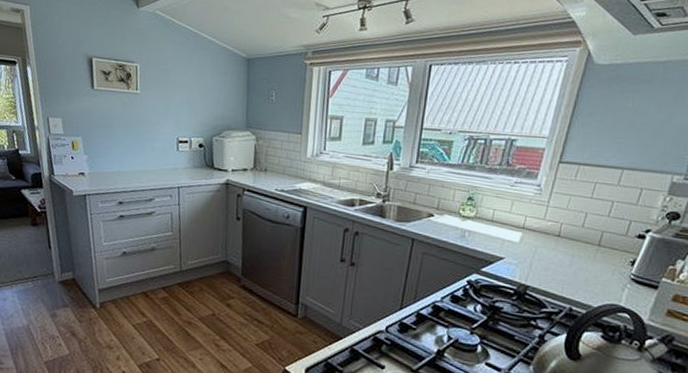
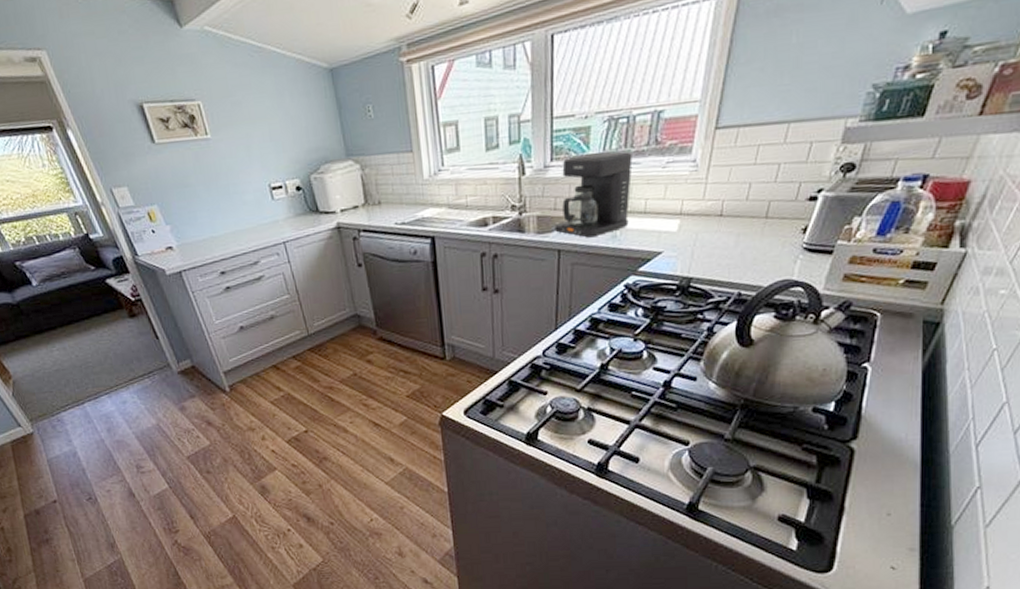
coffee maker: none [411,162,486,234] -> present [554,151,633,238]

